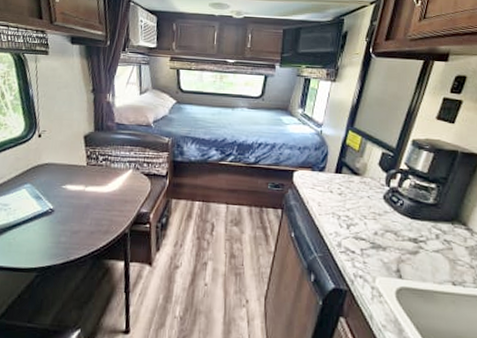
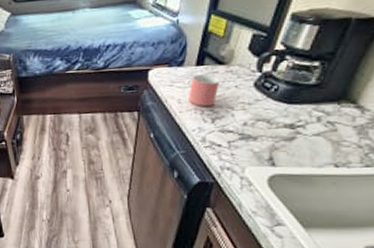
mug: none [327,181,355,213] -> present [188,74,221,107]

